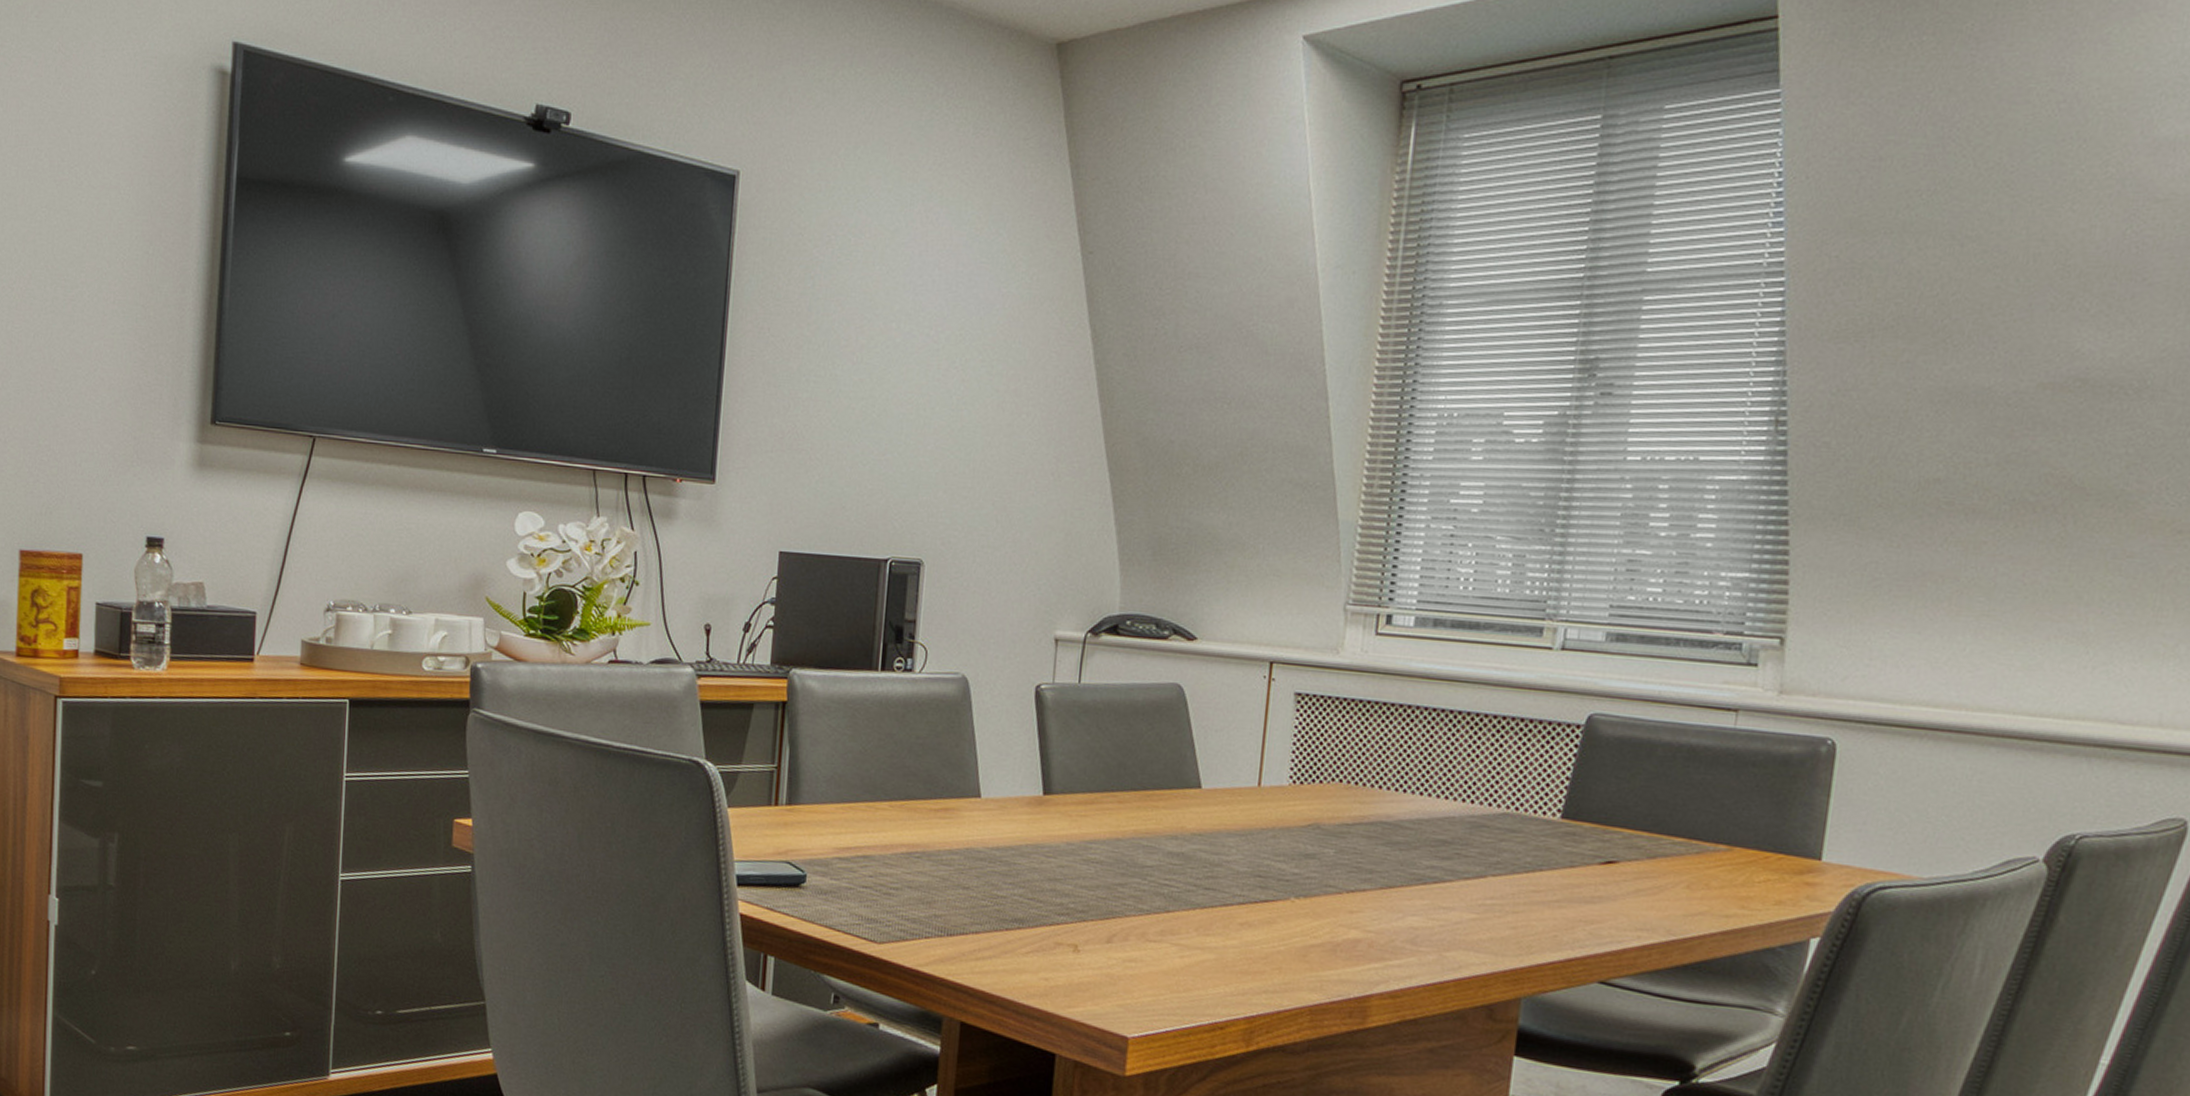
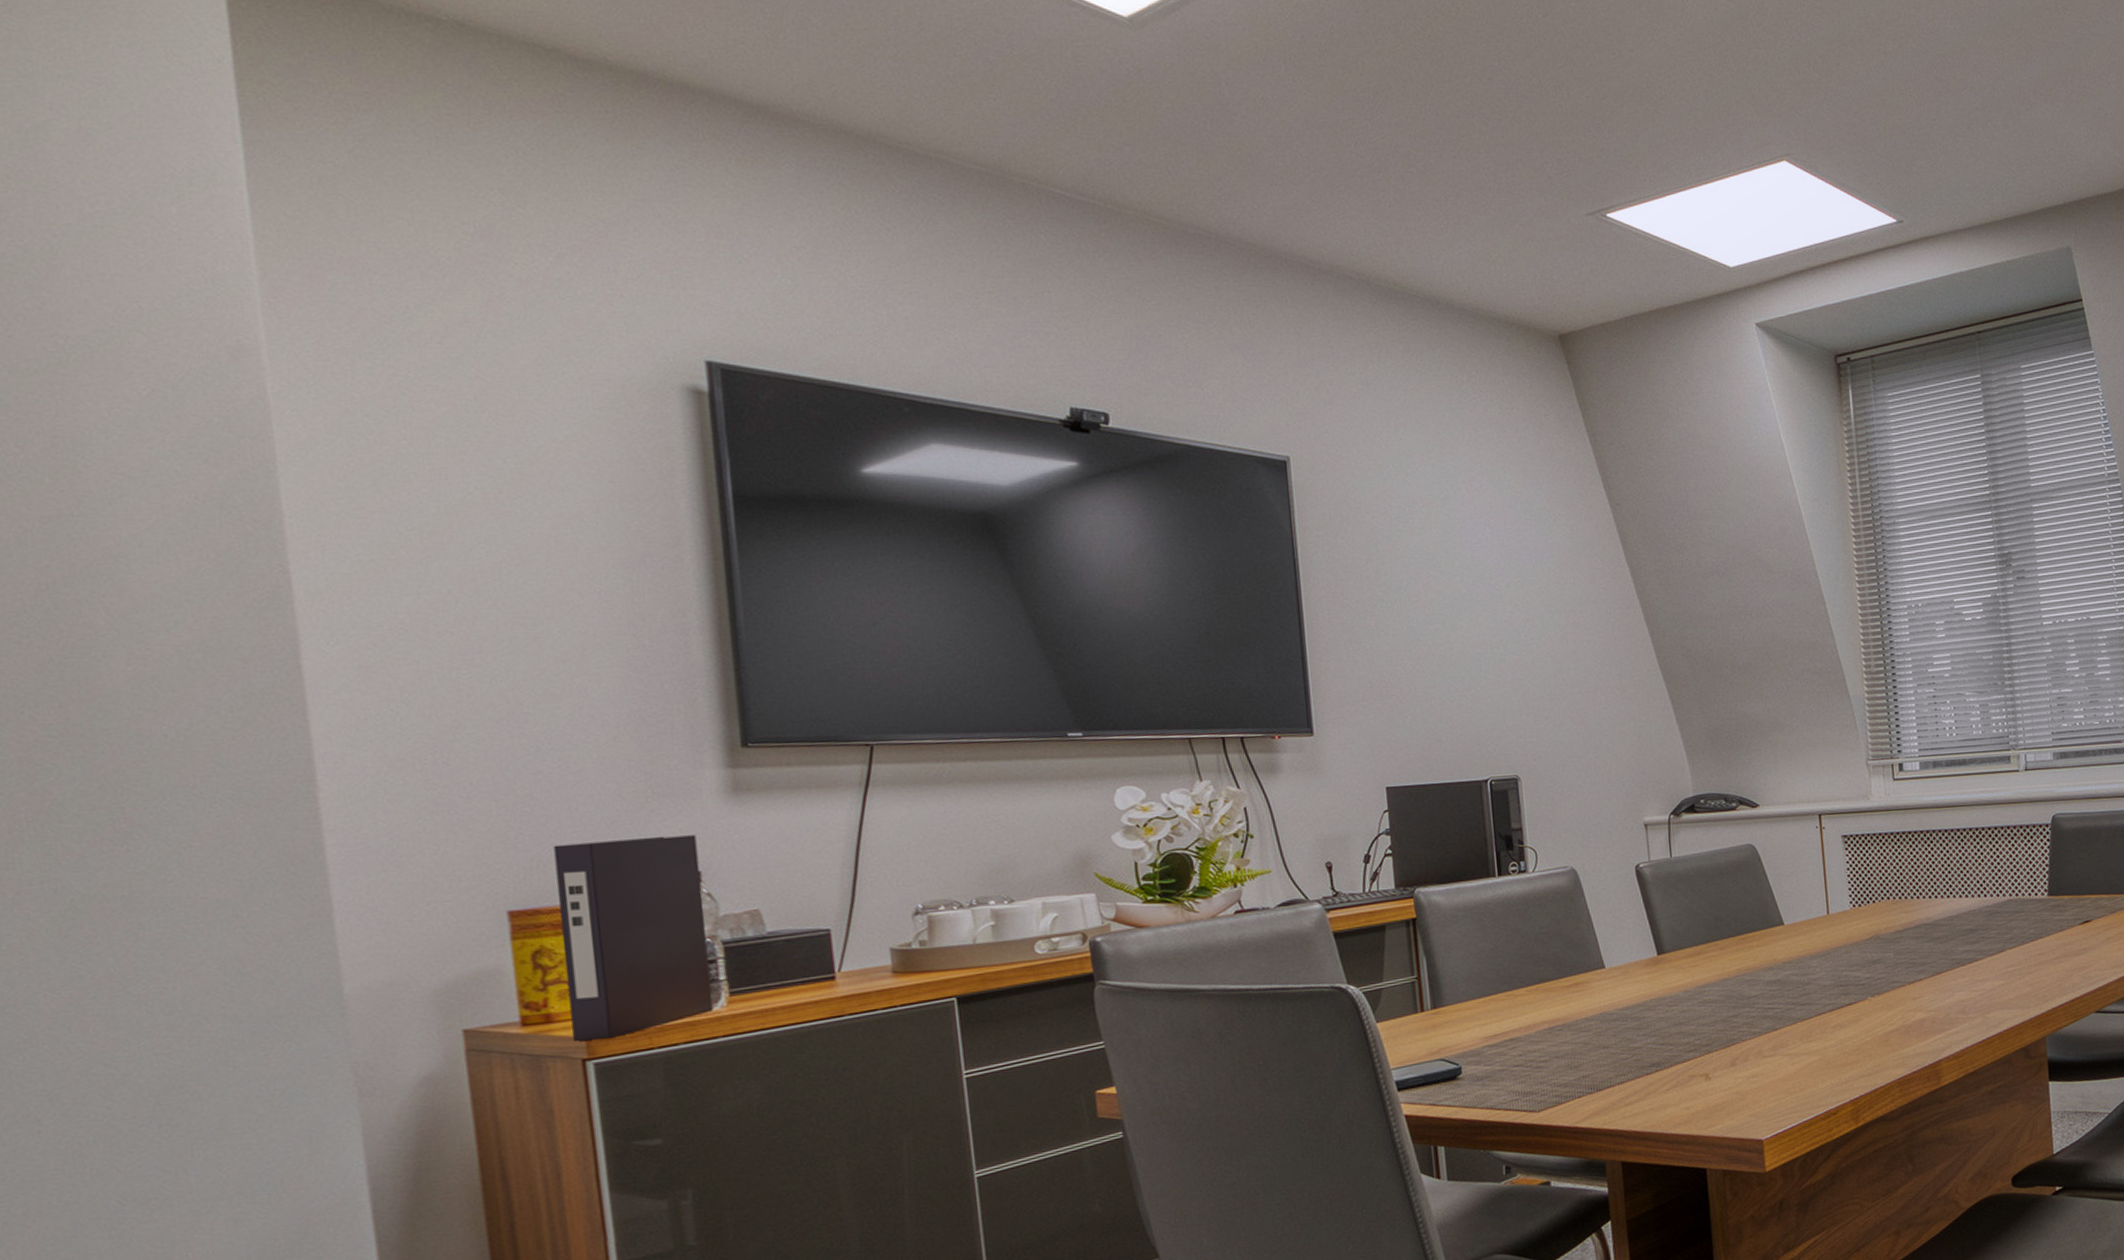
binder: none [51,495,165,682] -> present [553,835,714,1042]

